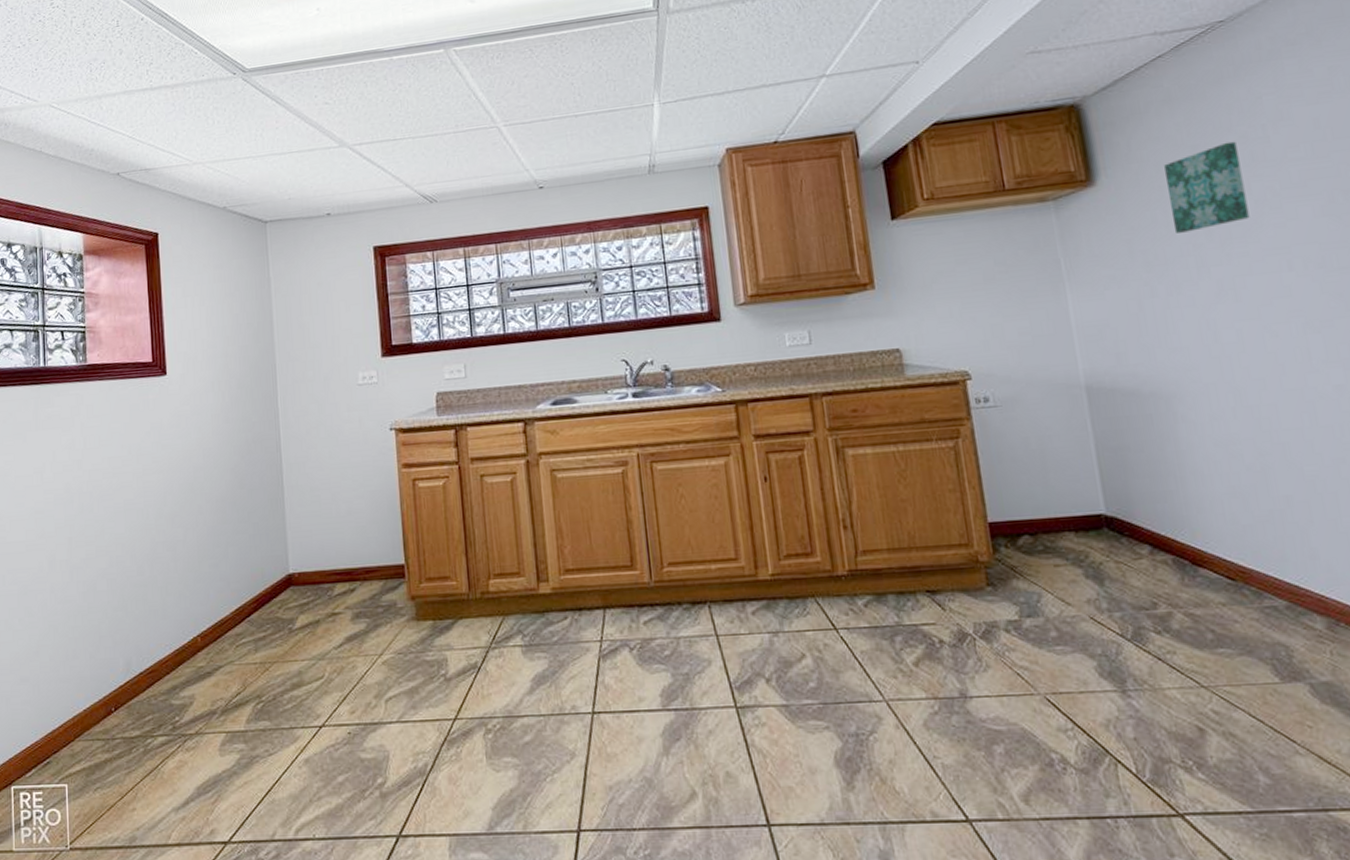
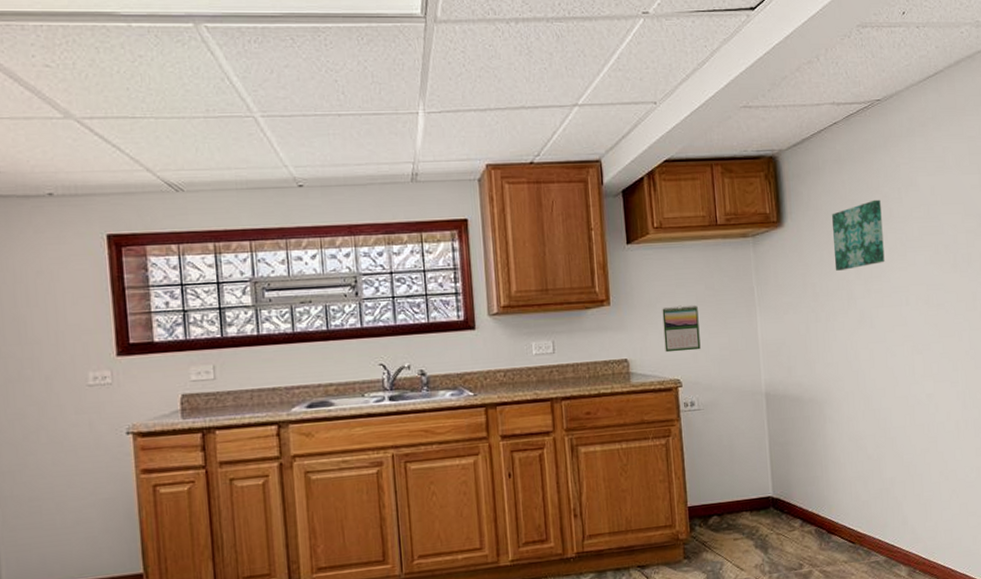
calendar: none [939,283,993,340] -> present [662,304,701,353]

